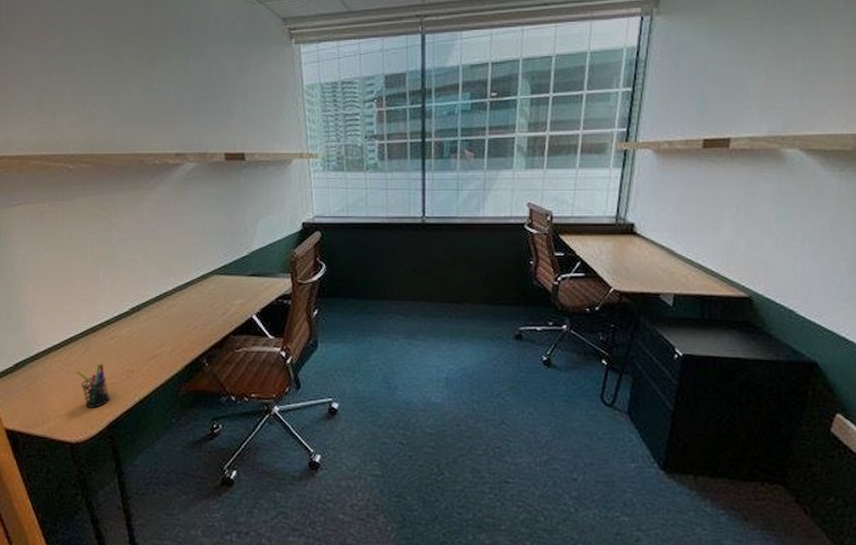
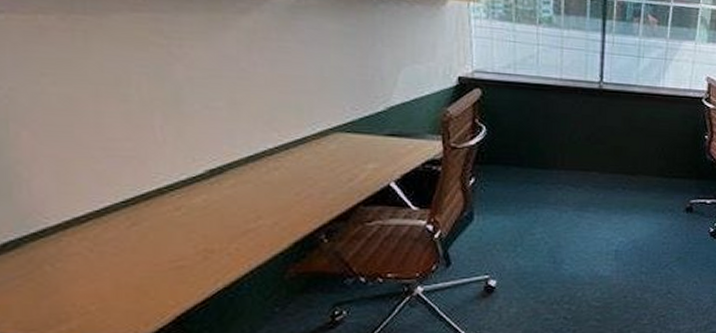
pen holder: present [76,363,110,408] -> none [116,241,176,299]

